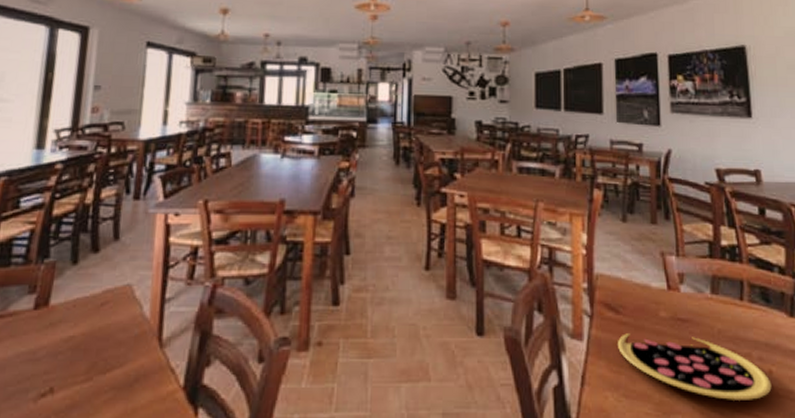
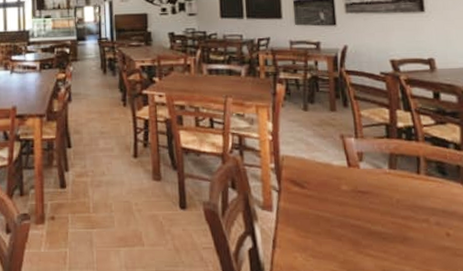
pizza: present [618,333,772,400] -> none [304,205,450,259]

